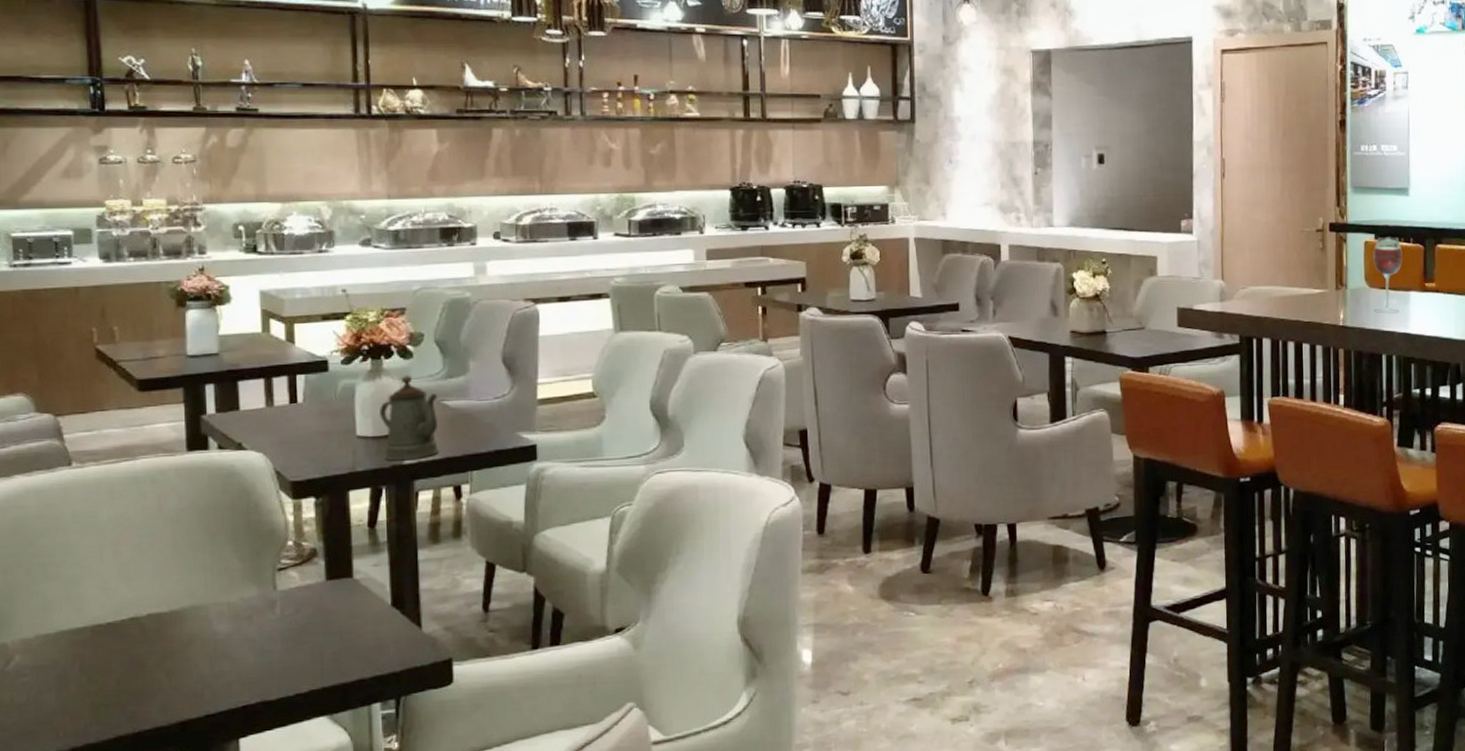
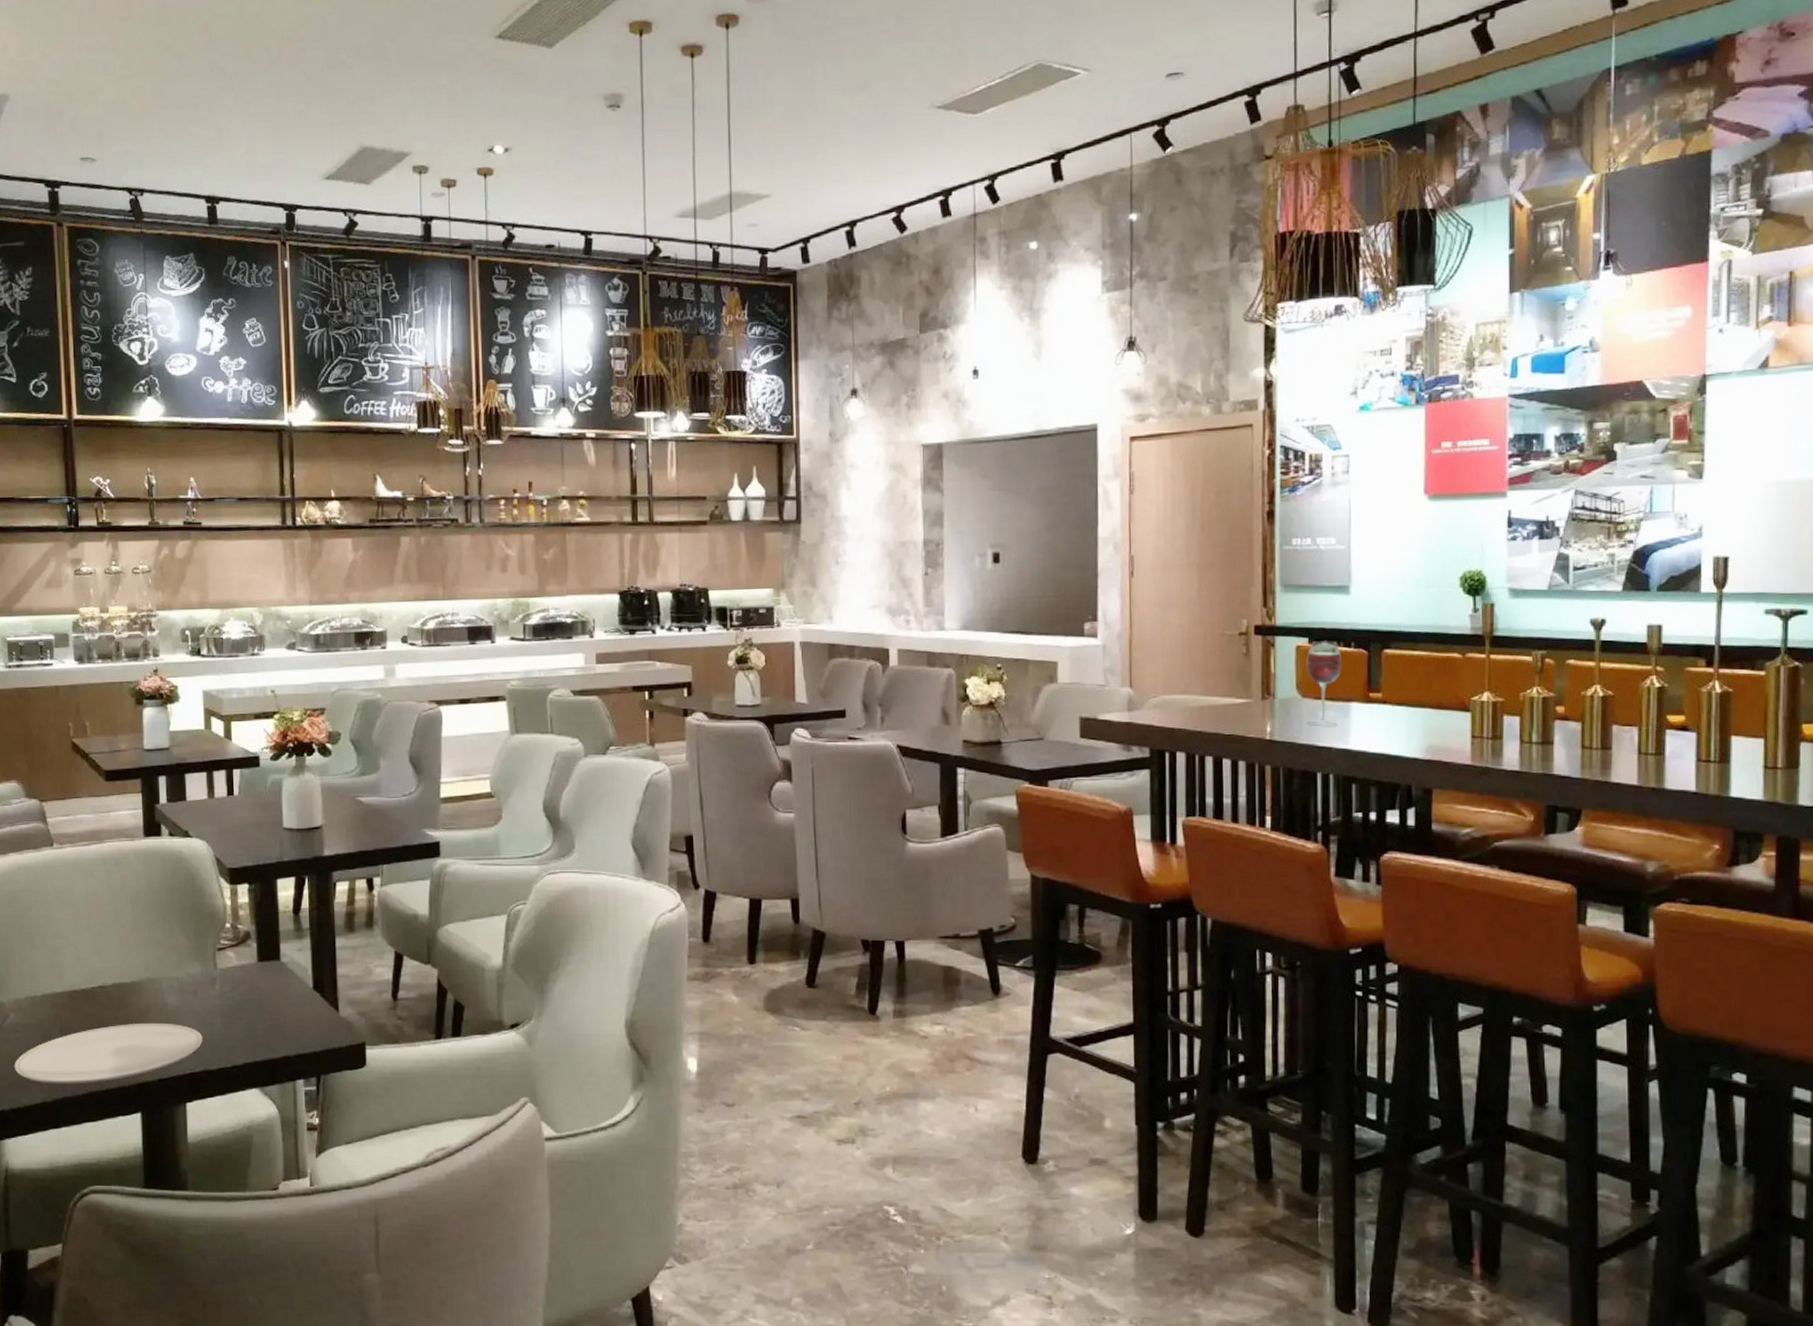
plate: none [20,653,260,731] -> present [14,1023,203,1084]
coffee pot: present [380,375,440,461] -> none [303,771,354,852]

